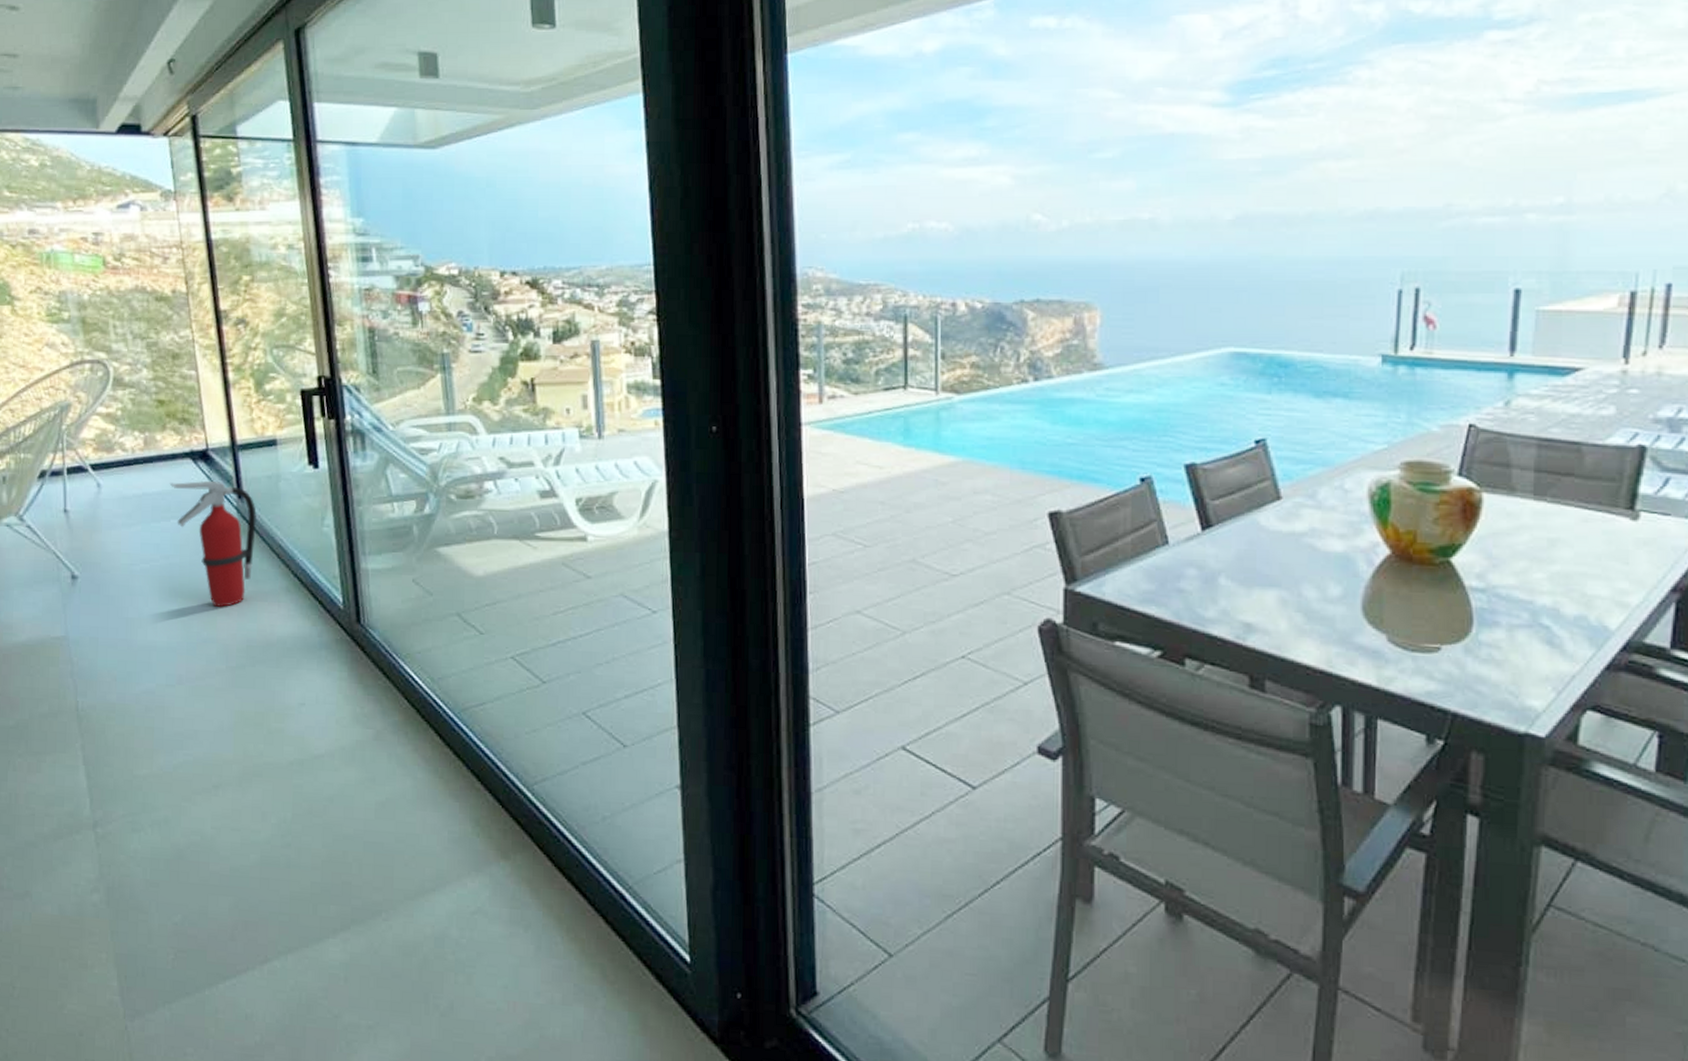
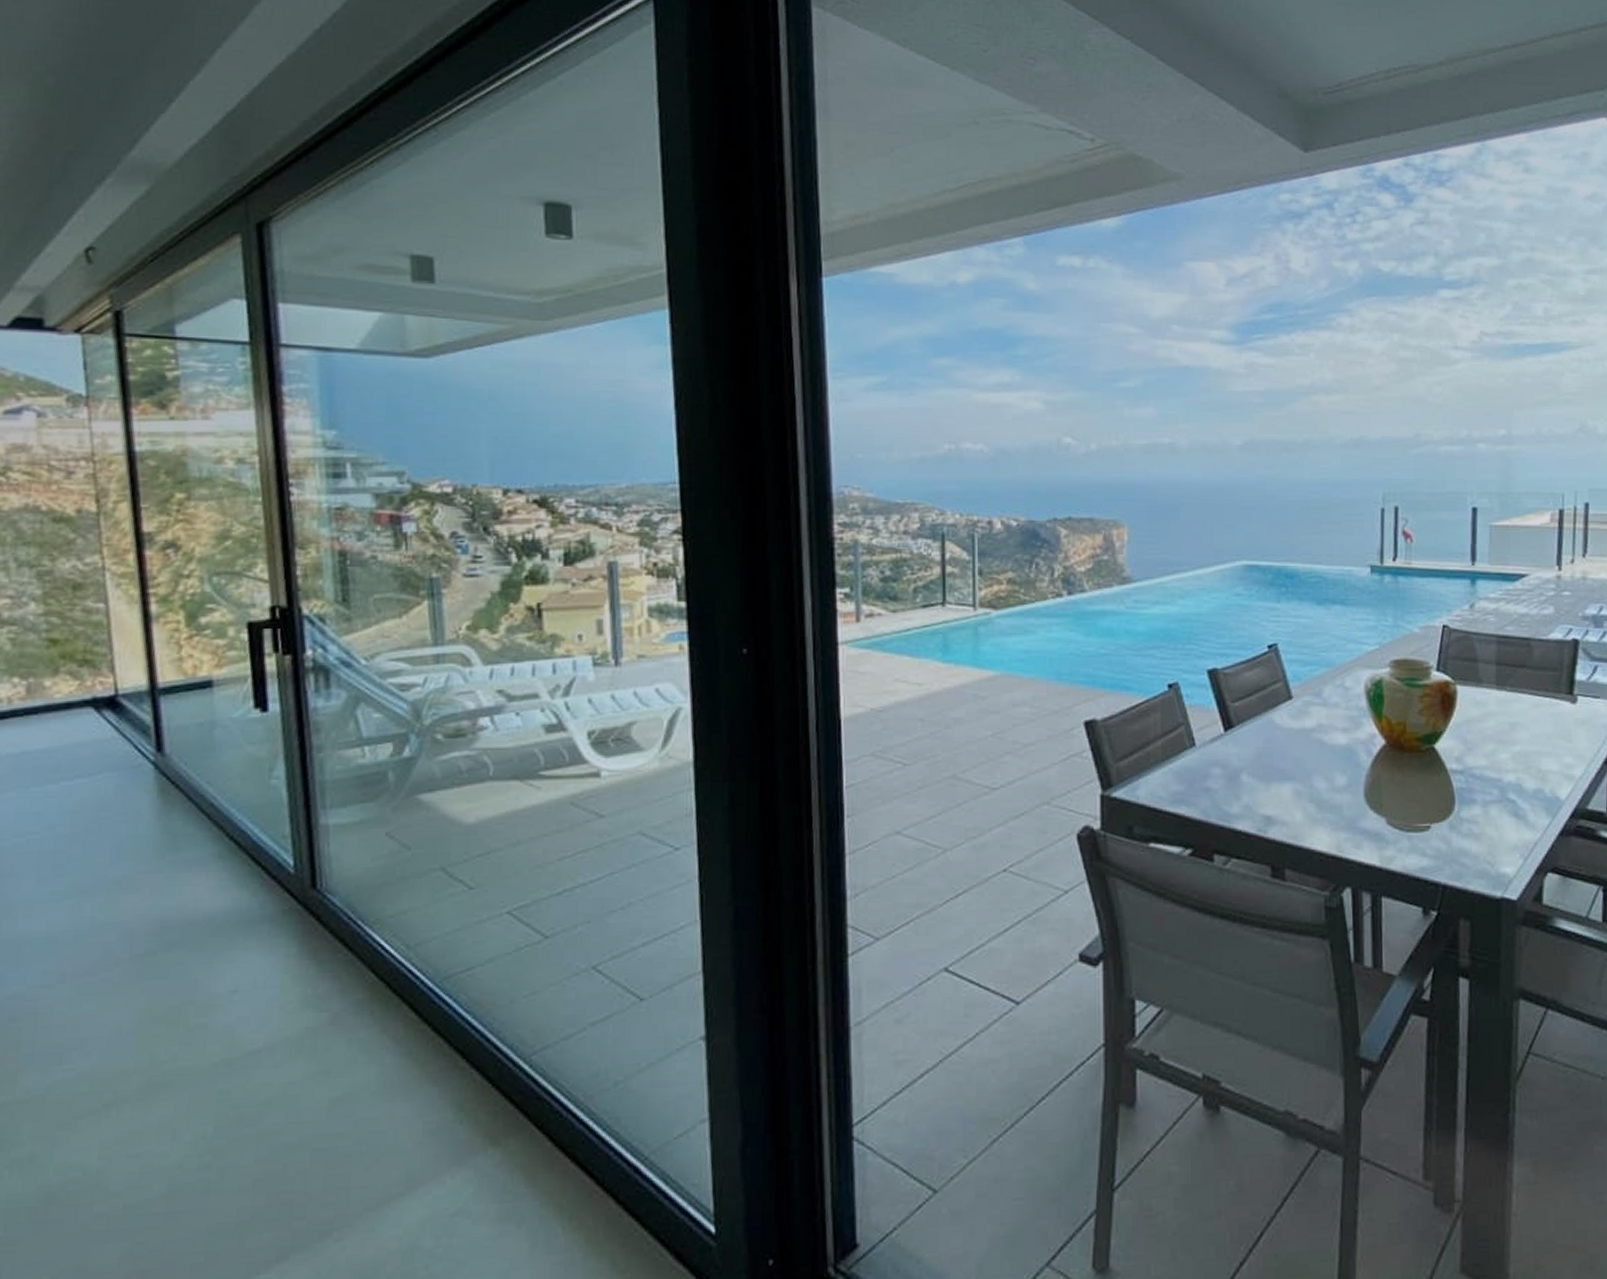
fire extinguisher: present [169,480,257,608] -> none [60,731,182,885]

